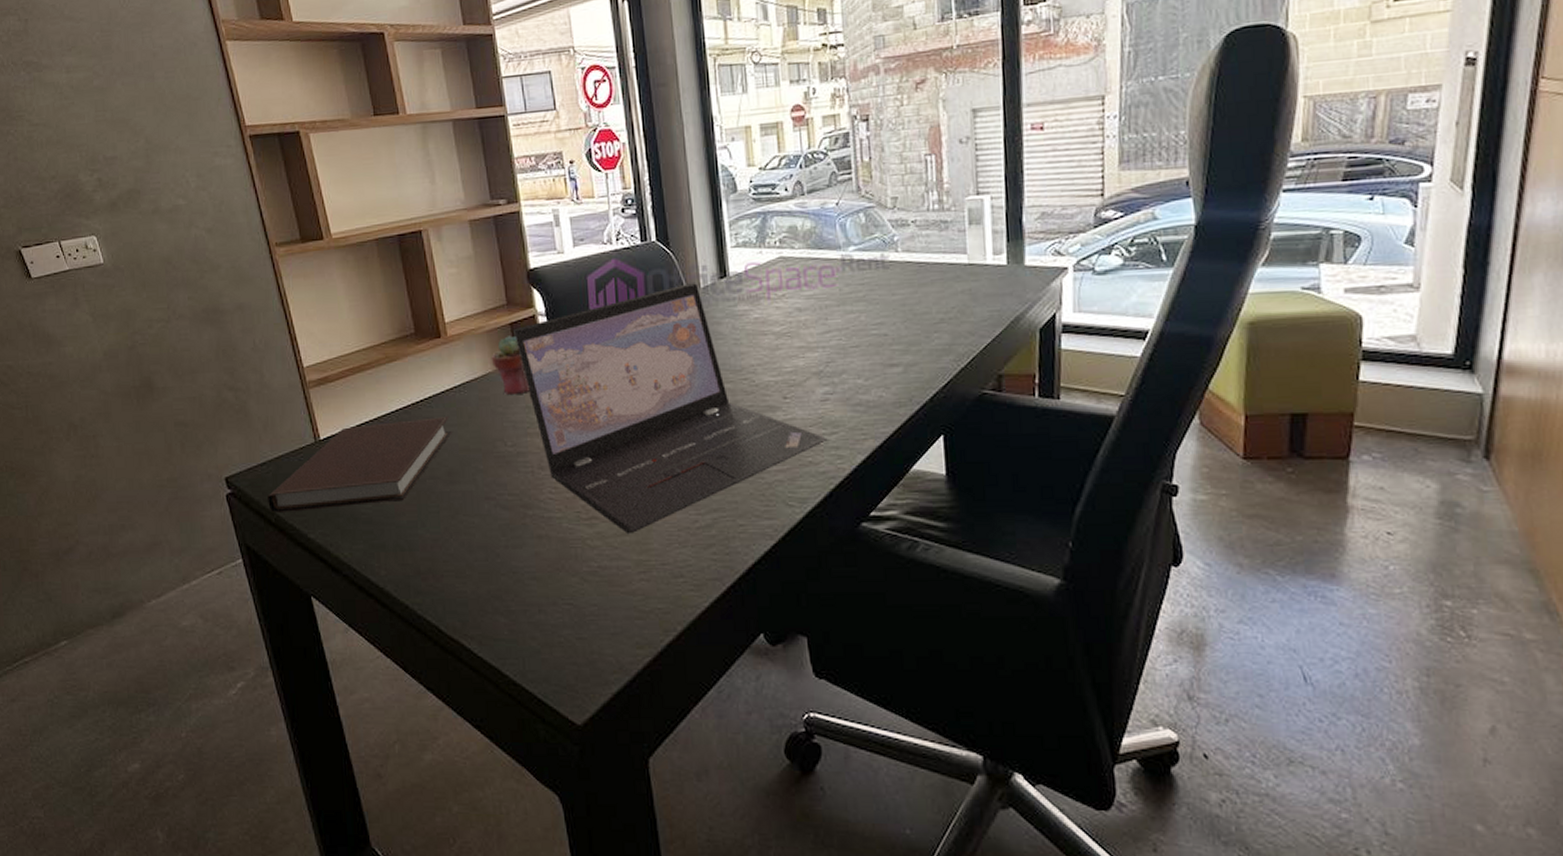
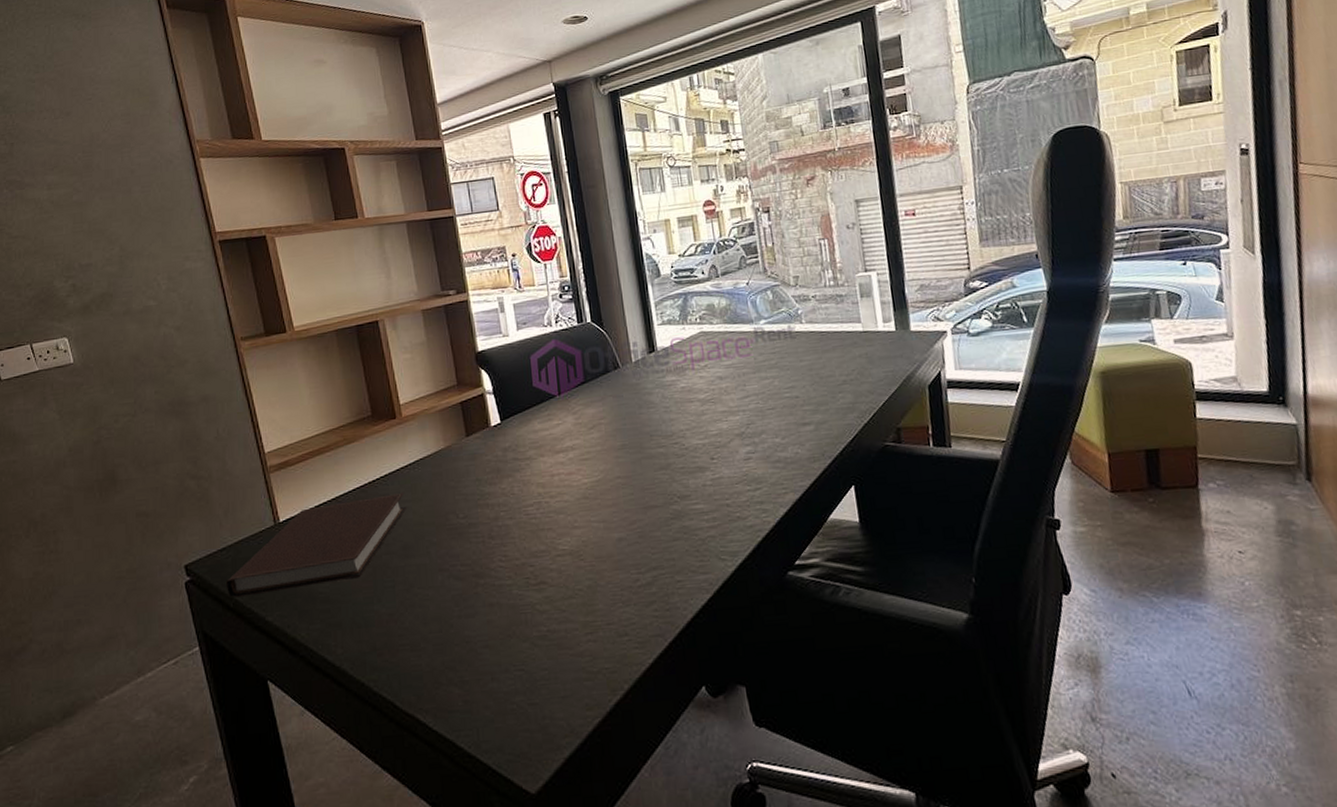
potted succulent: present [491,336,529,394] -> none [443,414,479,469]
laptop: present [514,282,828,535] -> none [464,357,753,597]

